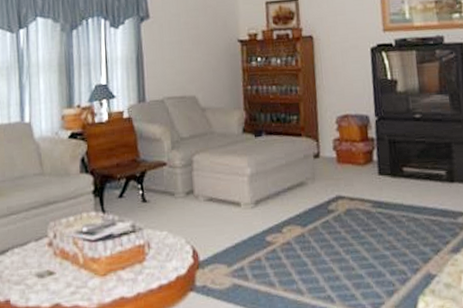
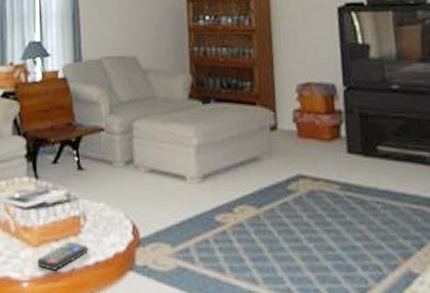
remote control: none [103,268,153,298] -> present [36,241,89,272]

